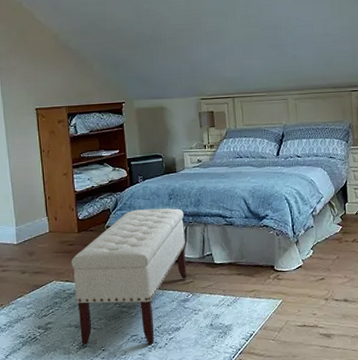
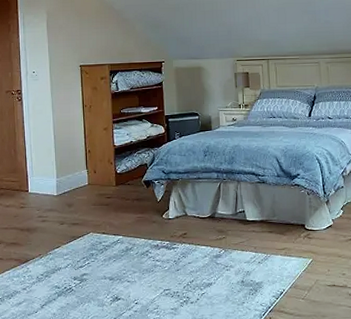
bench: present [71,208,187,344] -> none [109,164,220,299]

